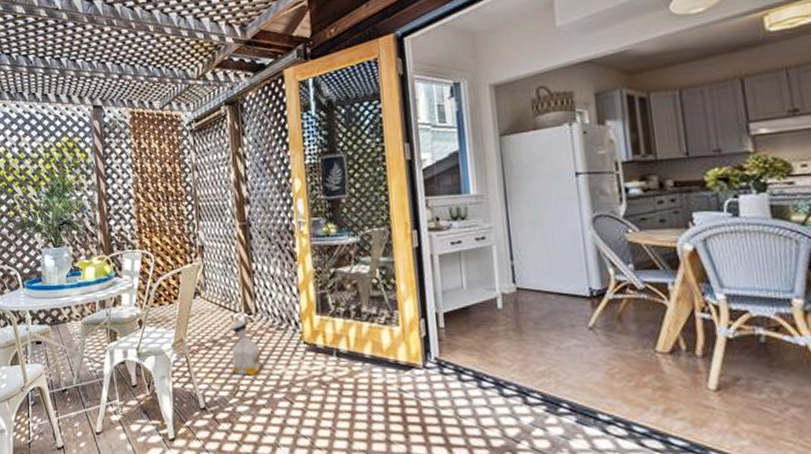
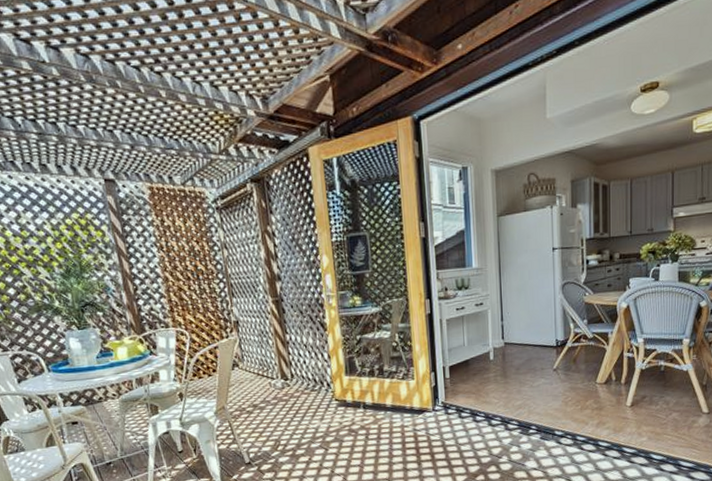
bag: present [230,320,262,376] -> none [269,385,299,432]

